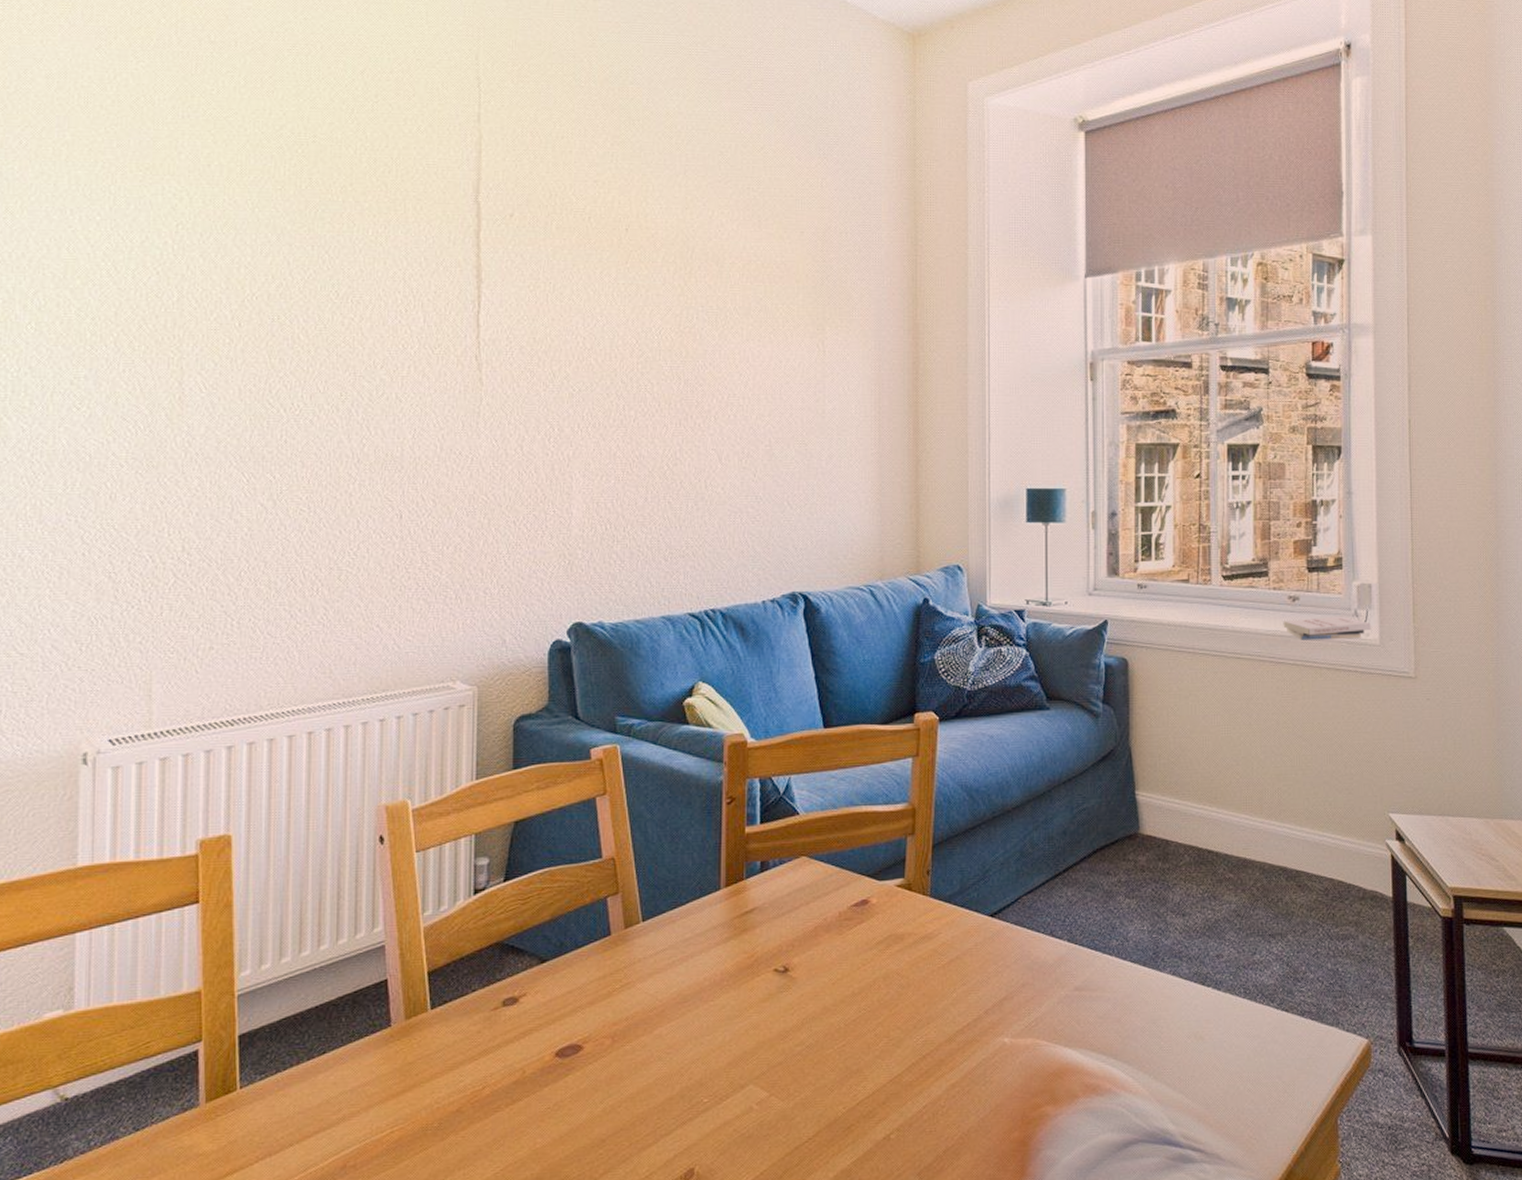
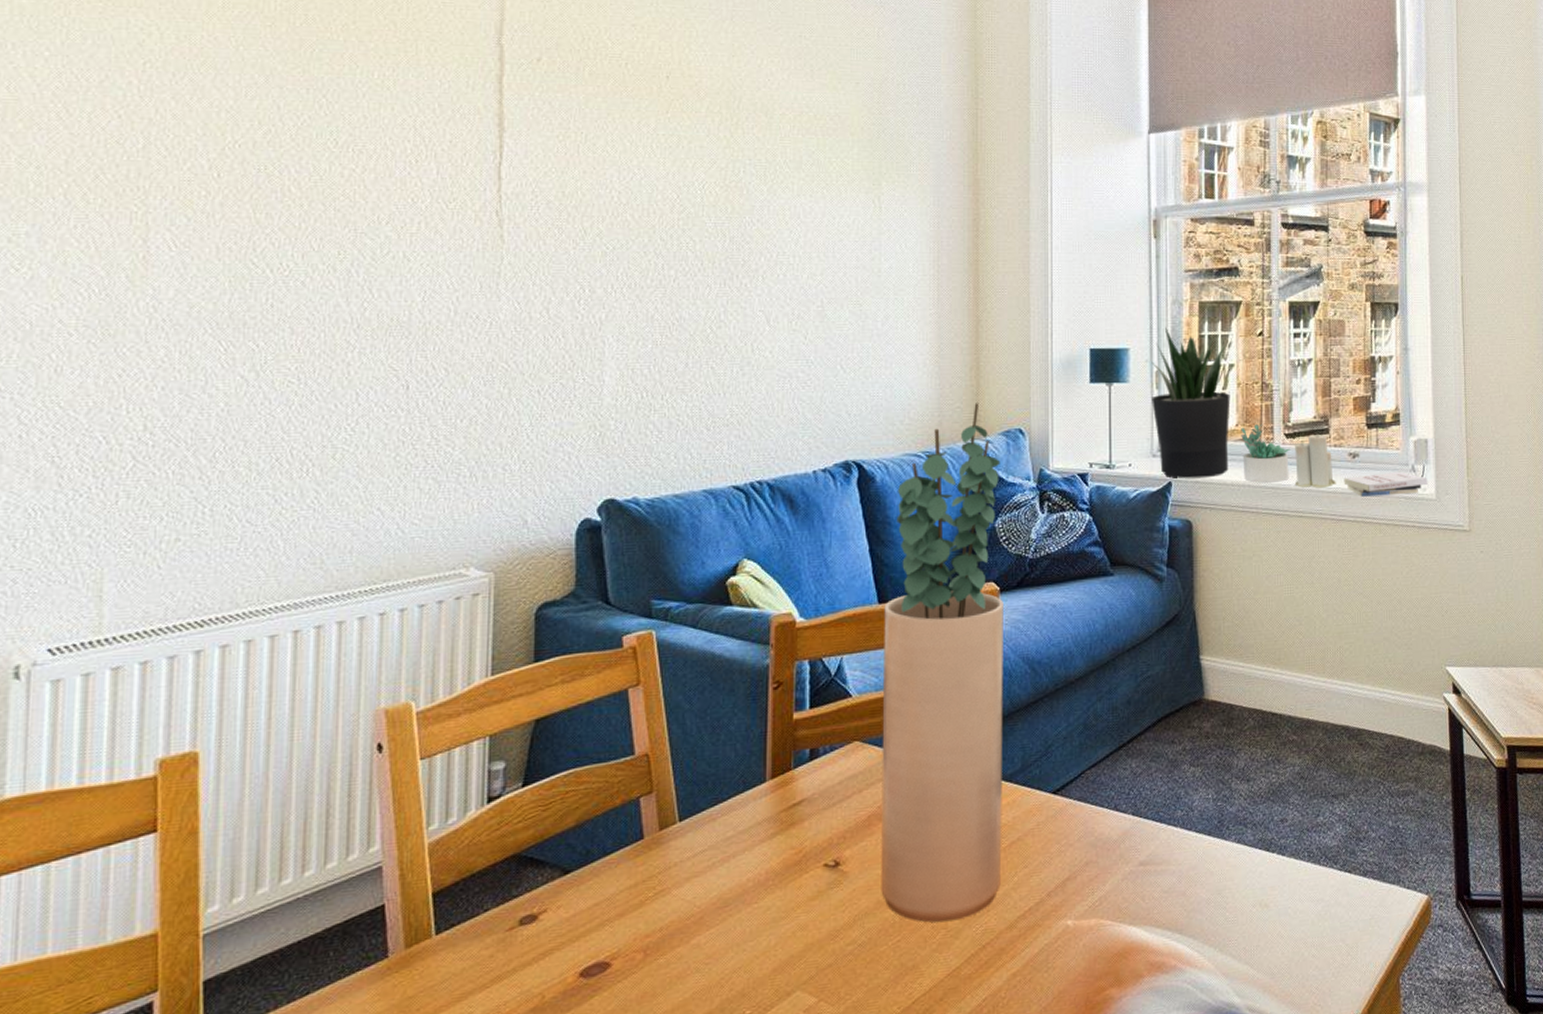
vase: none [827,539,943,1031] -> present [881,403,1003,923]
planter: none [1088,468,1167,618] -> present [1151,327,1230,479]
succulent plant: none [1178,565,1228,625] -> present [1241,423,1290,484]
candle: none [1232,575,1275,631] -> present [1294,432,1336,488]

